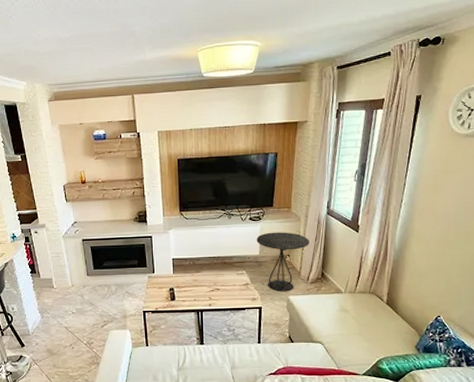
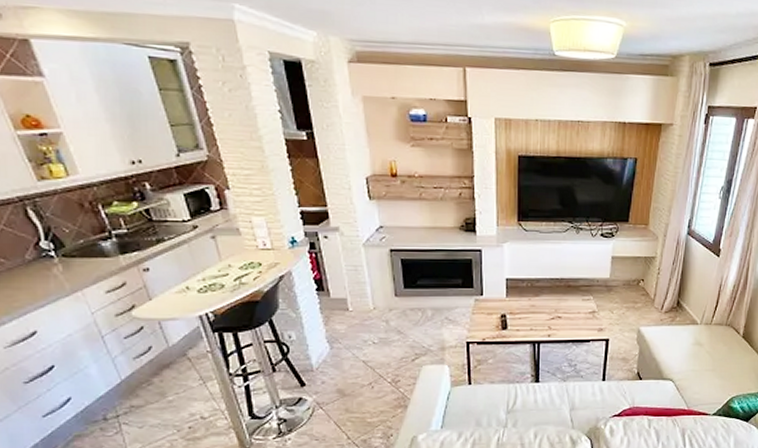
side table: present [256,232,309,292] -> none [607,252,666,322]

